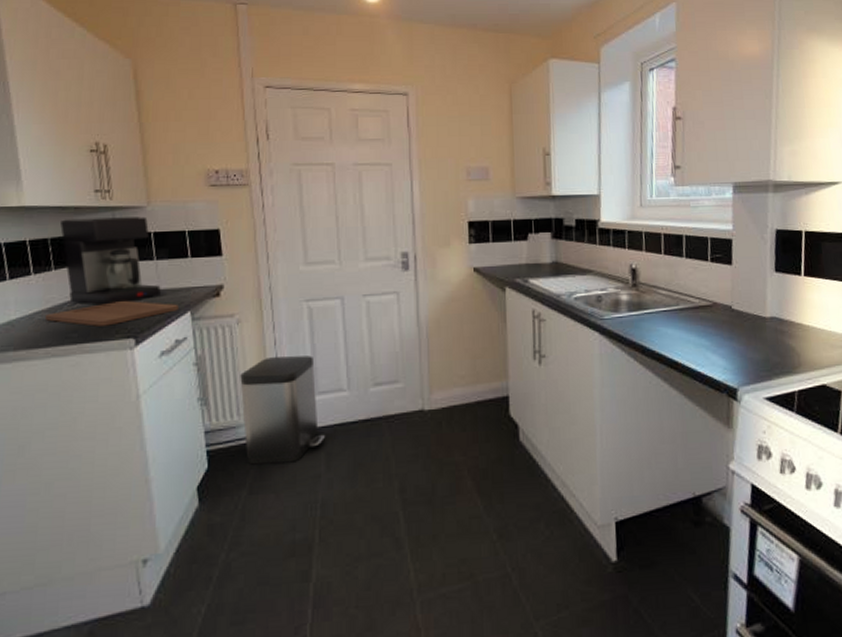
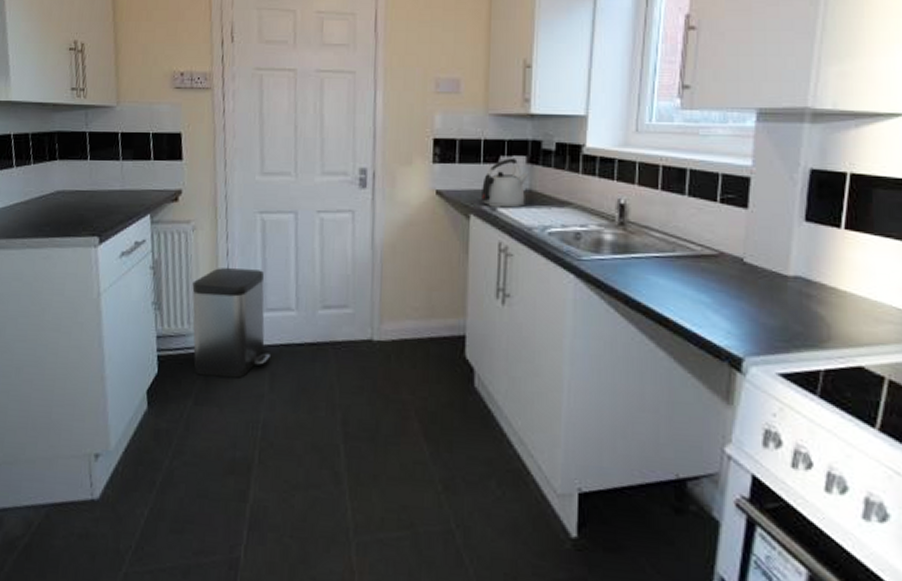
cutting board: present [44,301,178,327] -> none [22,199,140,222]
coffee maker: present [60,216,161,305] -> none [40,115,125,202]
kettle: none [514,234,554,281] -> present [482,157,529,209]

